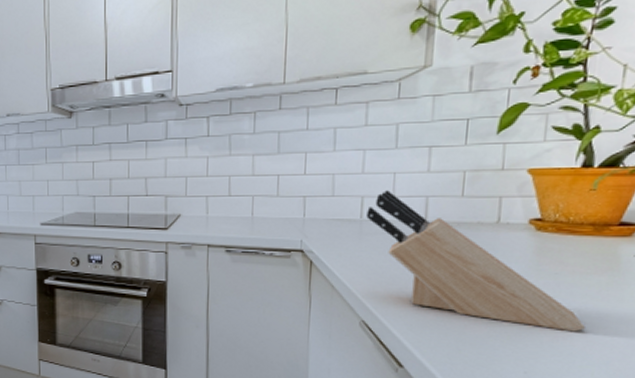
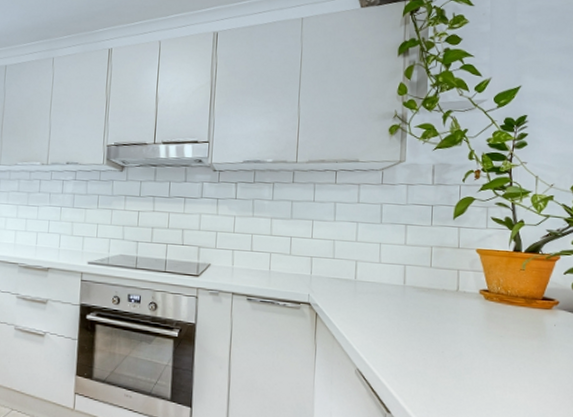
knife block: present [366,190,585,332] -> none [360,257,525,387]

